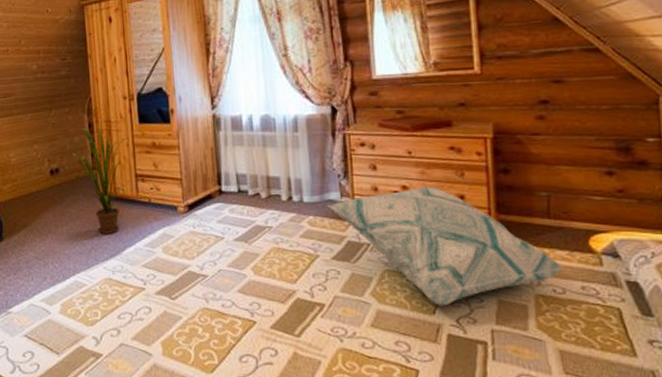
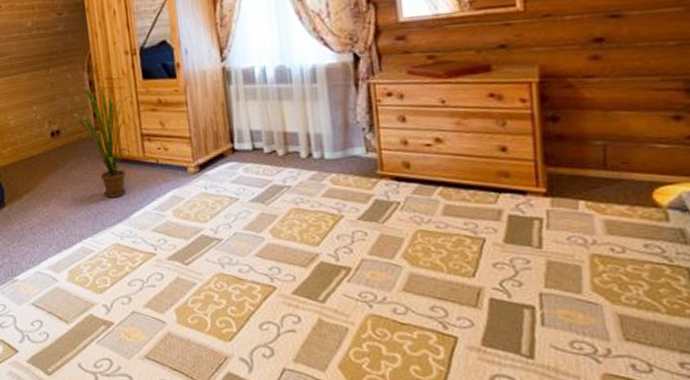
decorative pillow: present [327,186,563,306] -> none [351,138,623,268]

